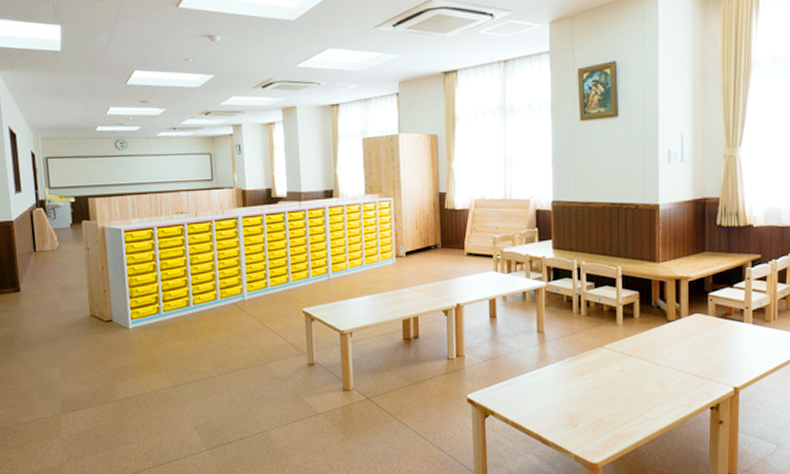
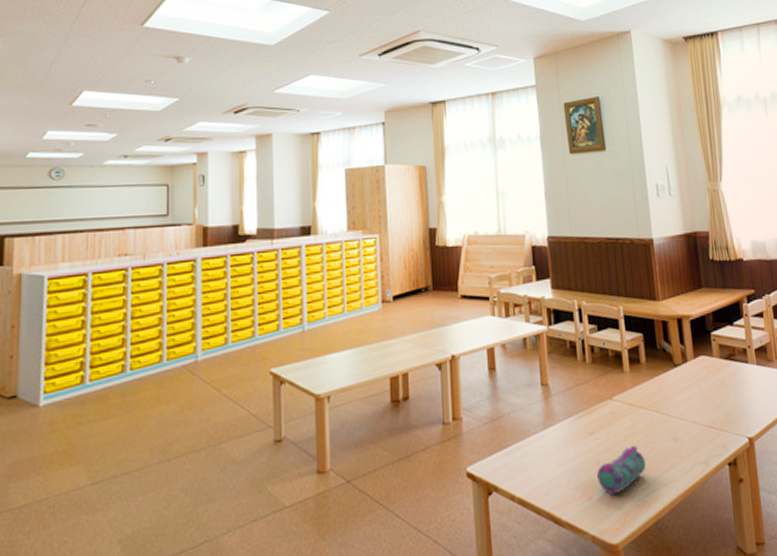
pencil case: none [584,386,630,425] -> present [597,444,646,495]

